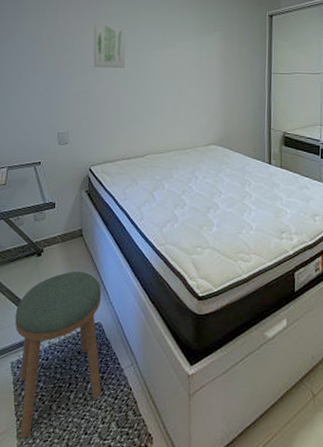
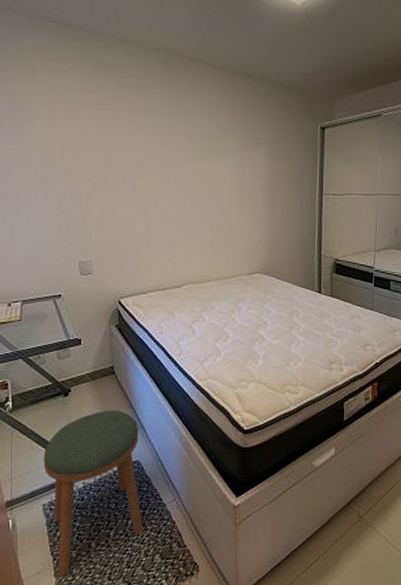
wall art: present [93,23,126,69] -> none [116,133,156,188]

